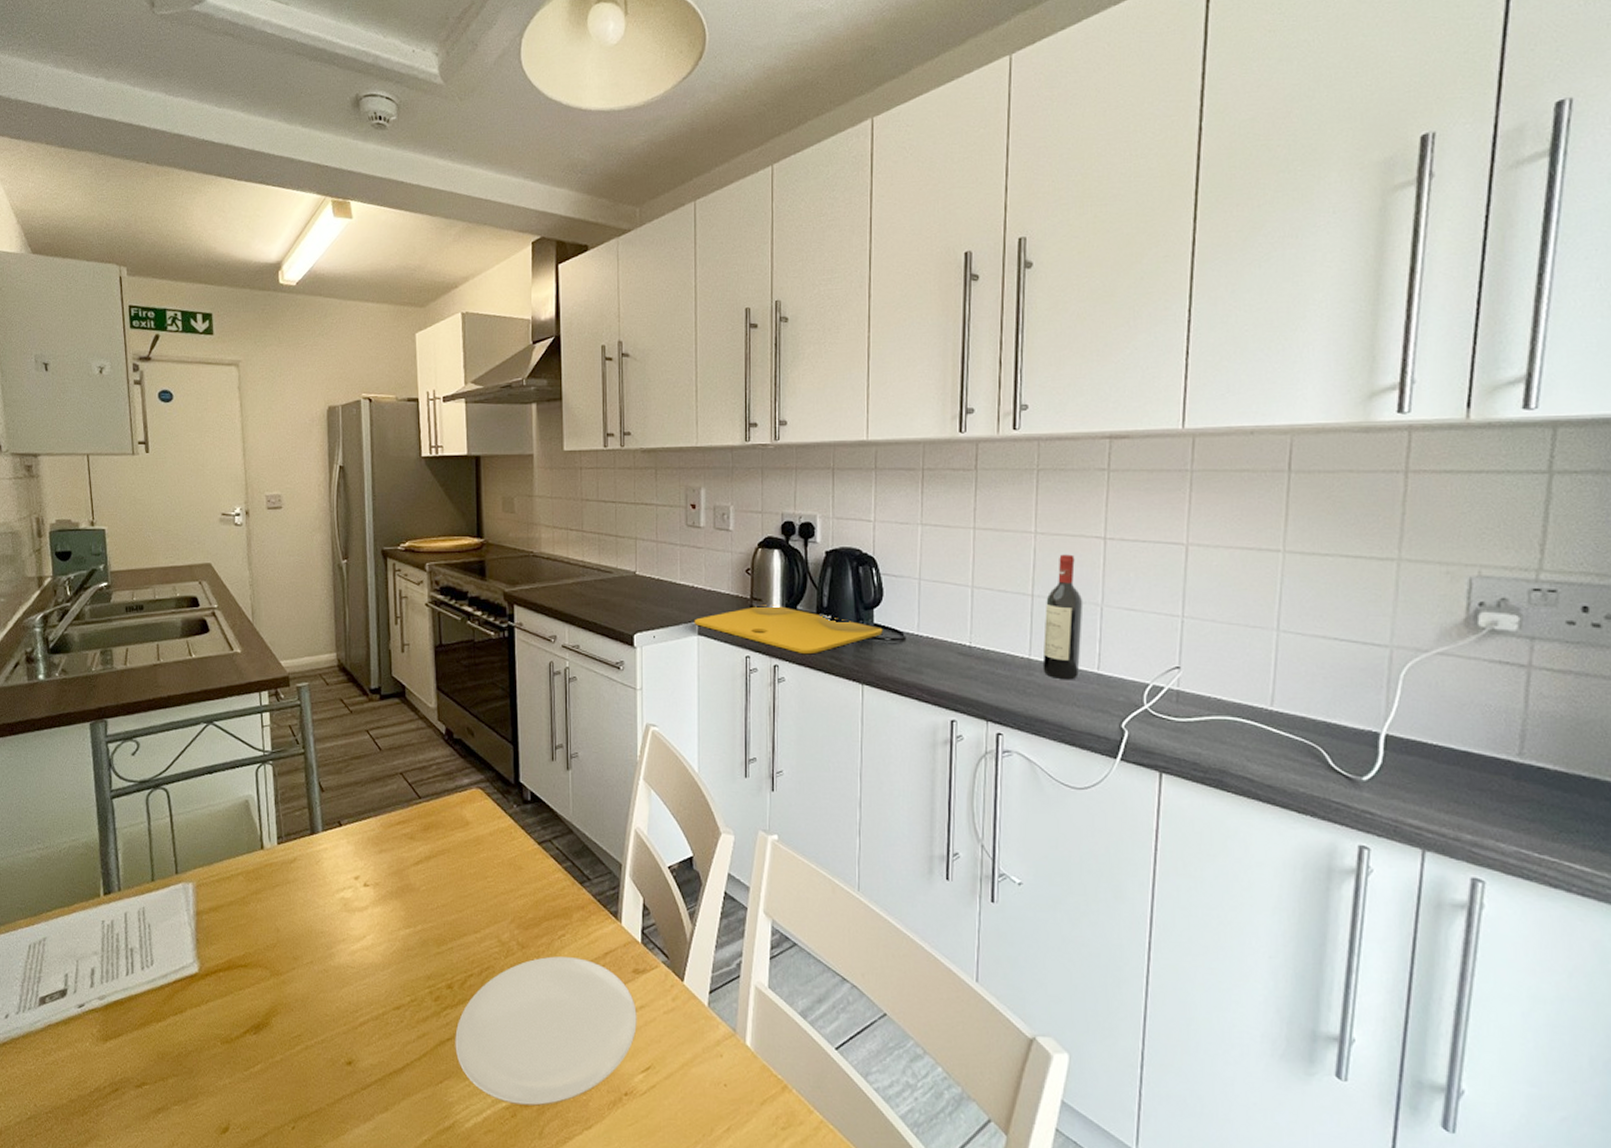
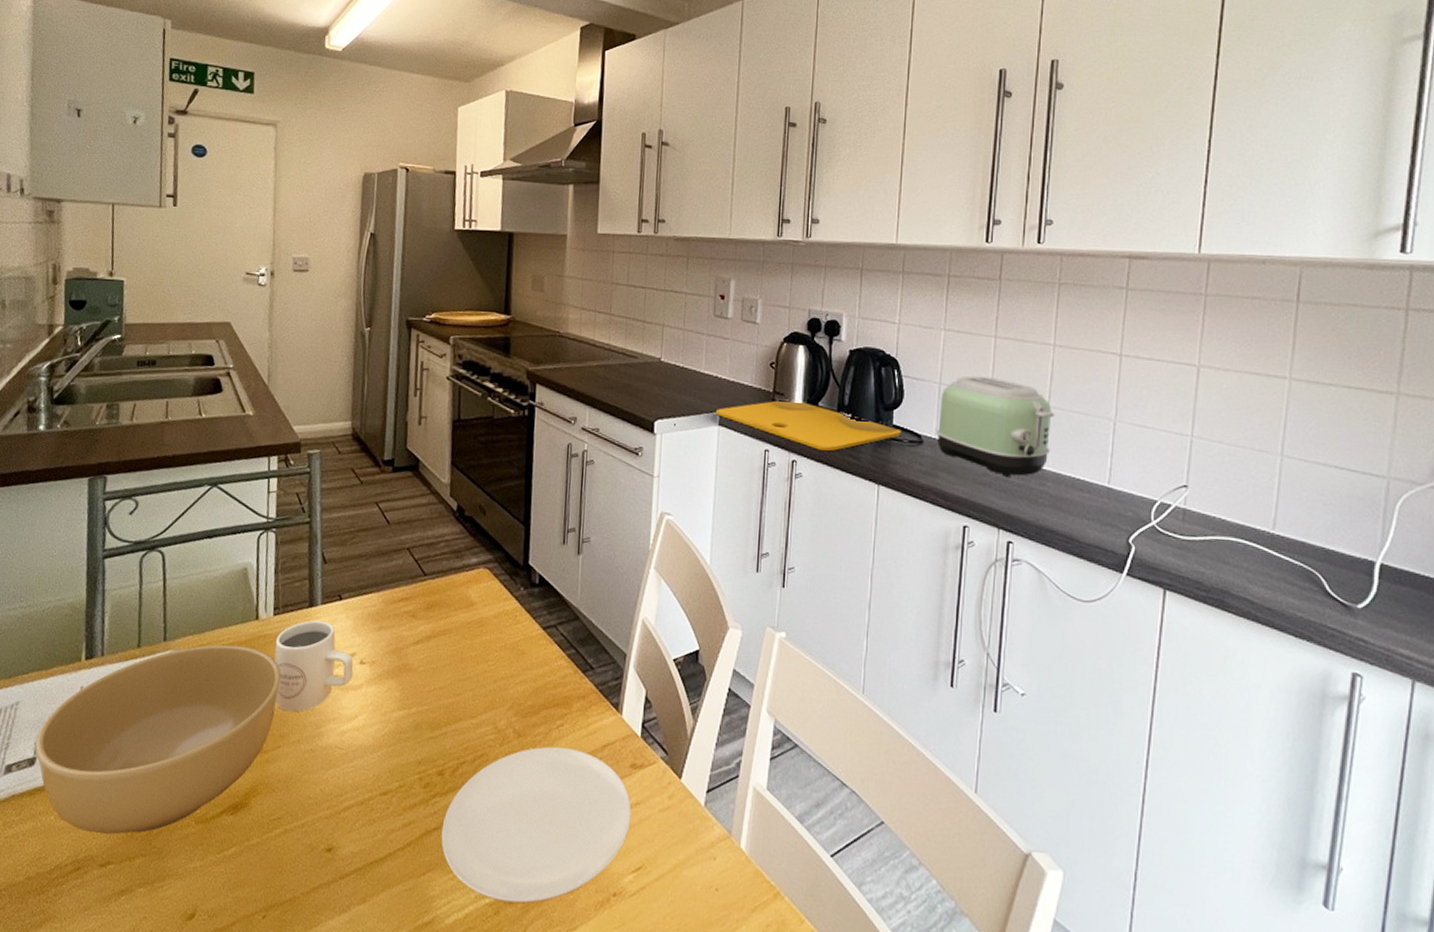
bowl: none [65,874,290,1058] -> present [35,644,282,835]
mug: none [281,846,358,936] -> present [274,620,353,713]
toaster: none [918,569,1040,669] -> present [936,376,1055,477]
wine bottle: present [1042,554,1084,680] -> none [1055,368,1097,492]

